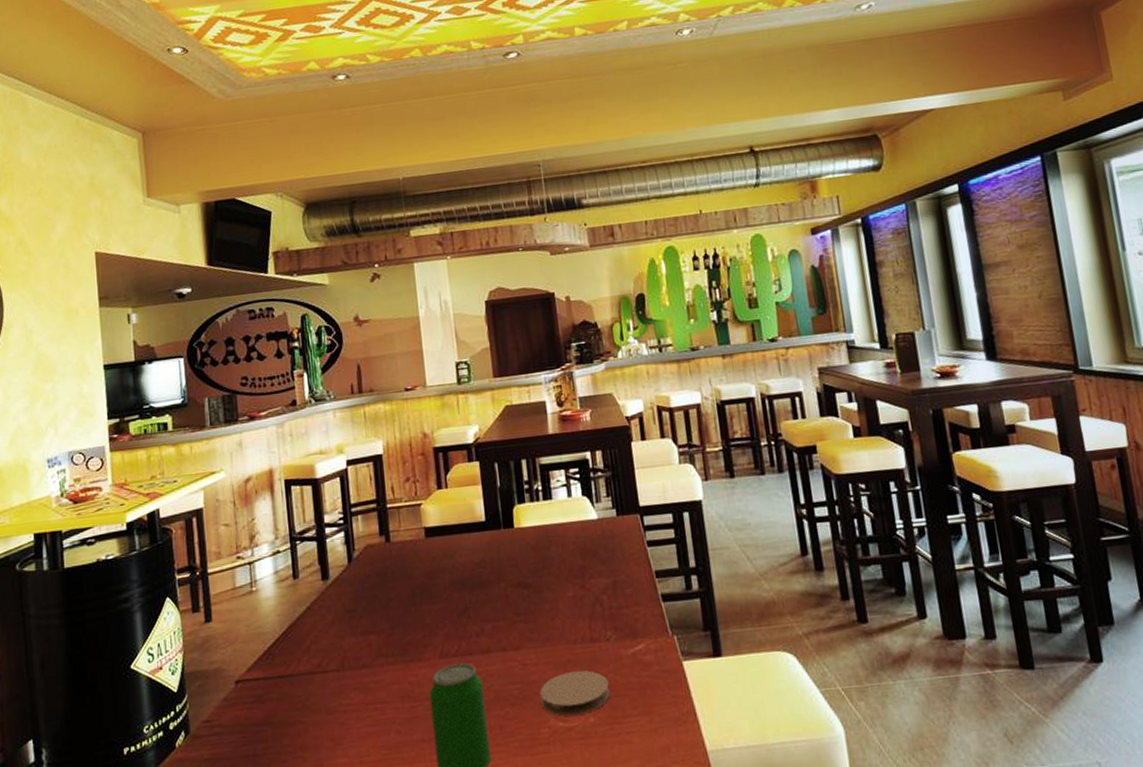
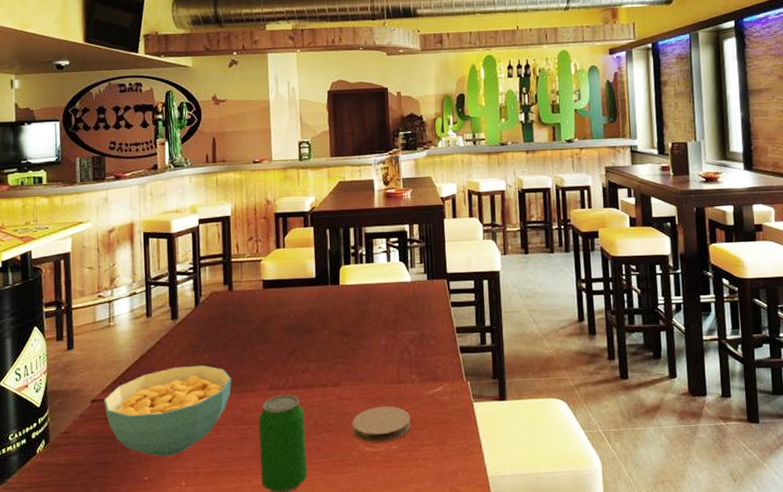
cereal bowl: none [250,633,396,745] -> present [104,365,232,457]

